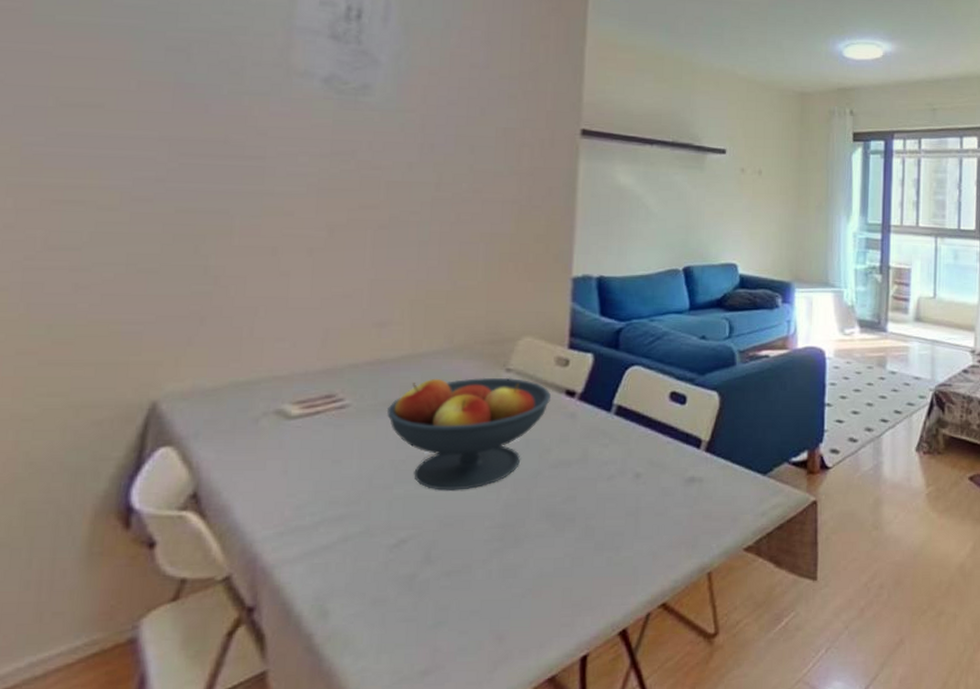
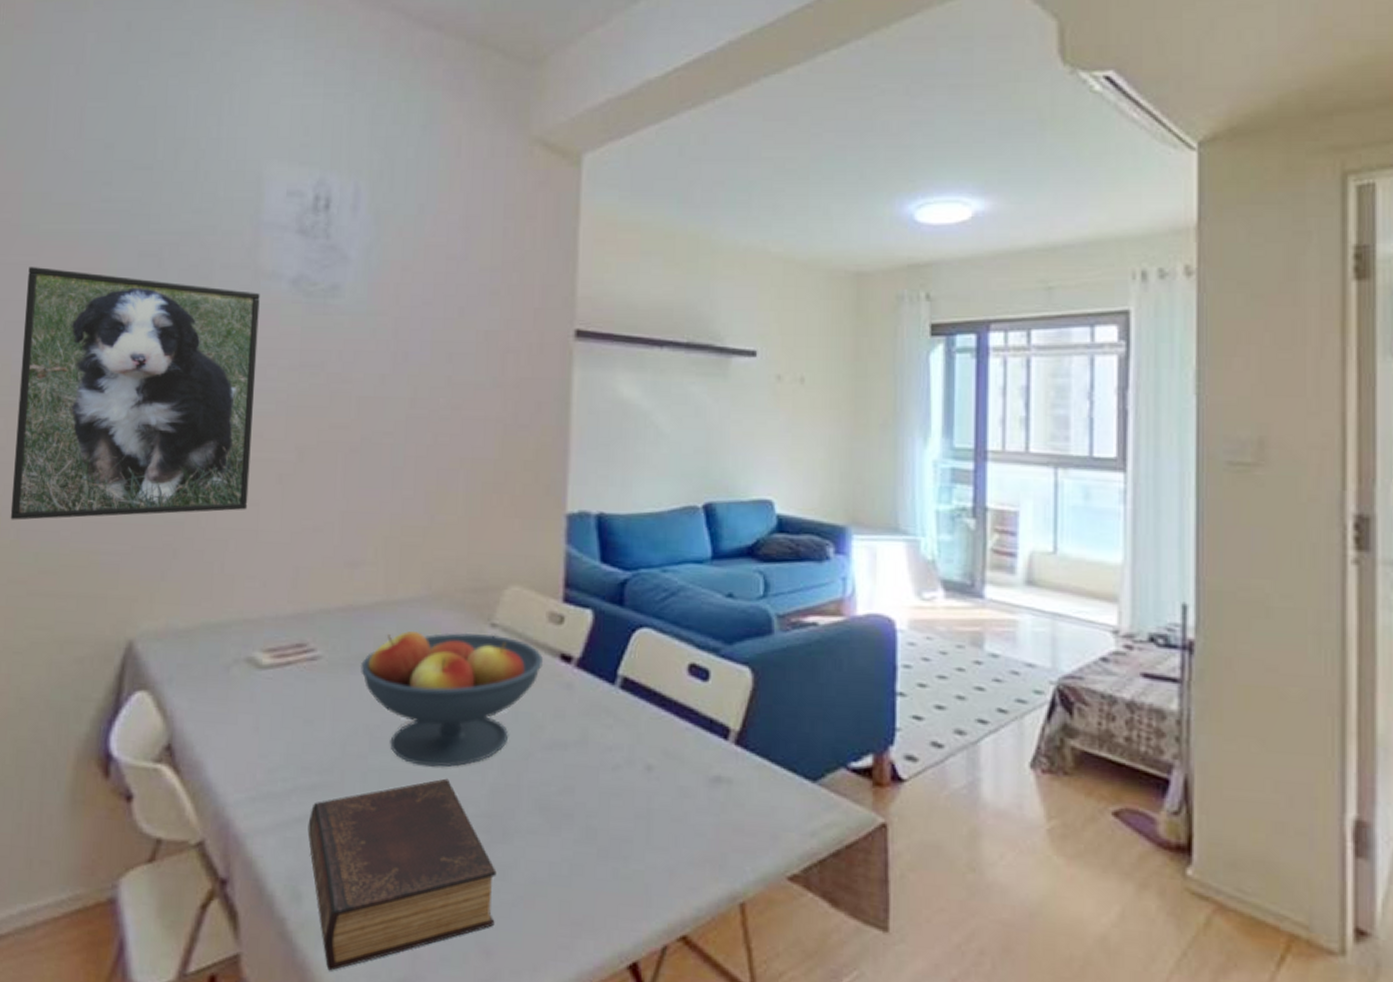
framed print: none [19,55,292,295] -> present [10,267,260,520]
book: none [334,499,509,673] -> present [307,778,497,971]

